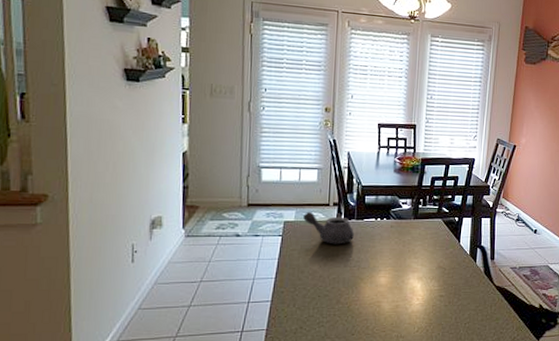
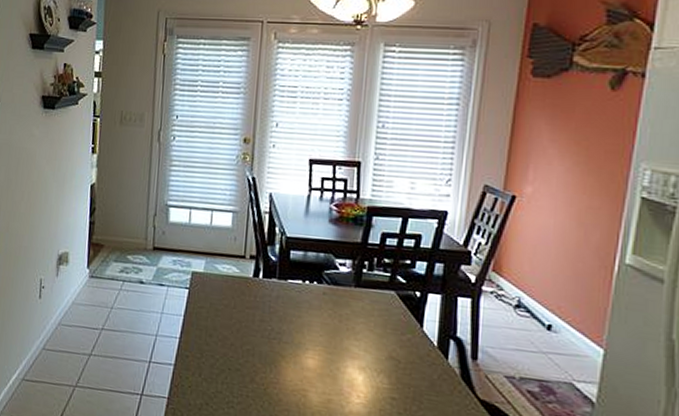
teapot: present [303,211,354,244] -> none [214,262,275,308]

